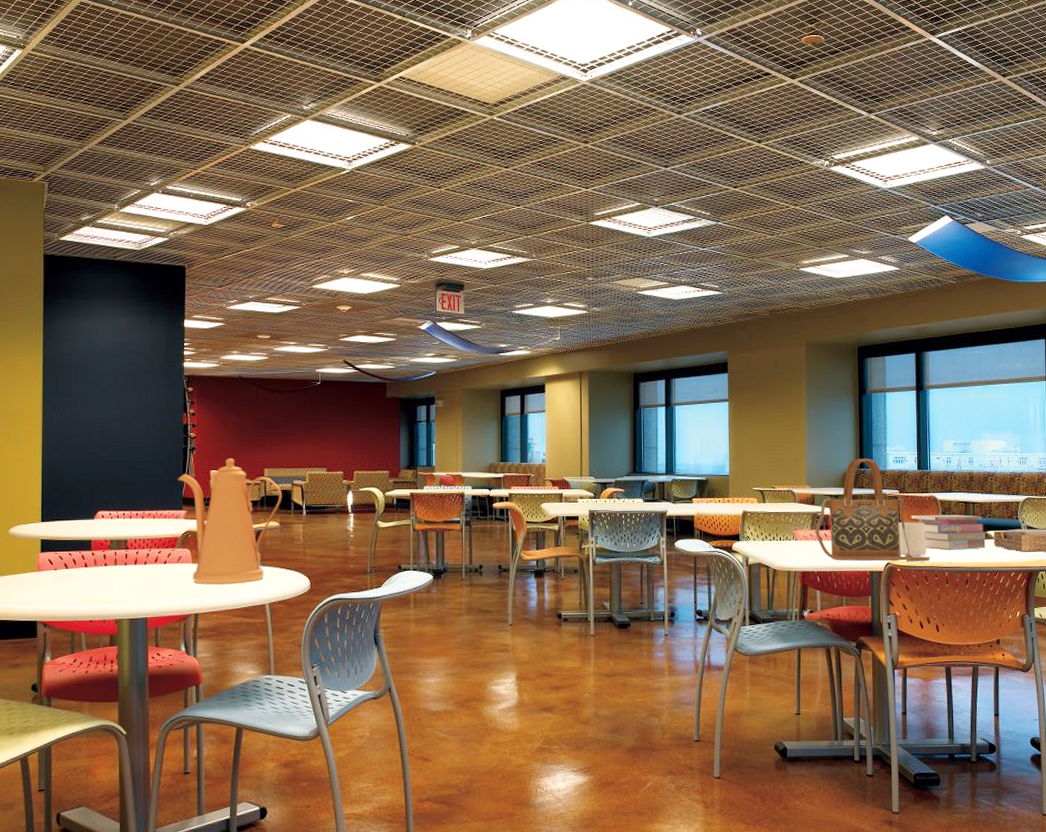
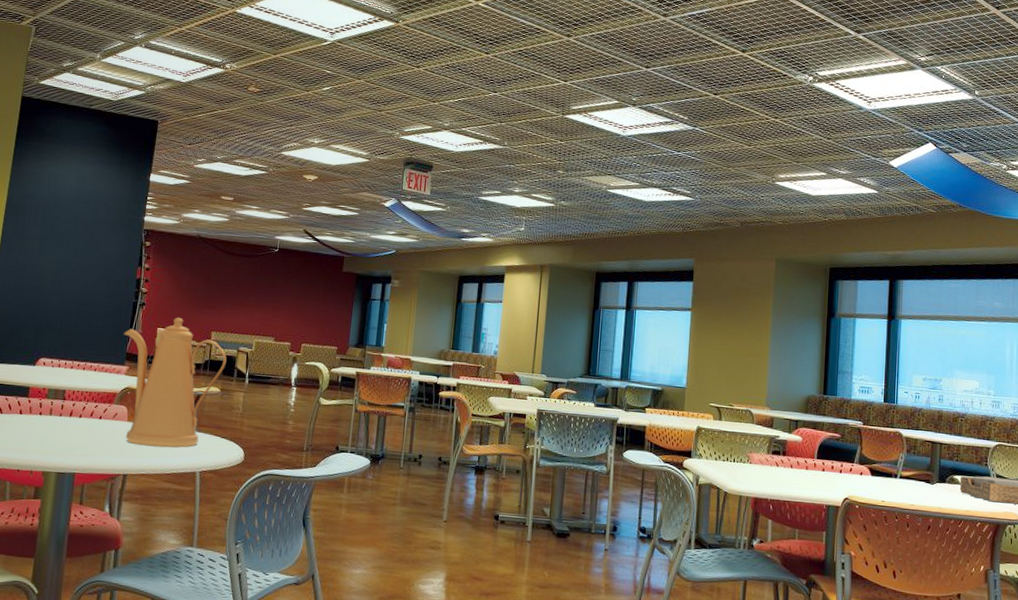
handbag: present [816,459,930,562] -> none [772,384,891,501]
mug: present [898,522,927,555] -> none [859,456,889,494]
books: present [911,515,986,550] -> none [873,450,952,494]

